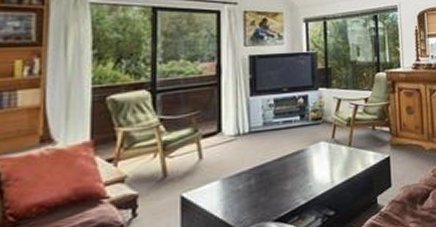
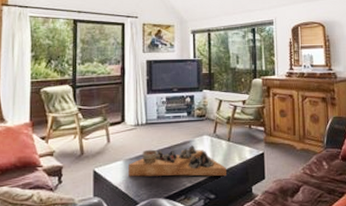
decorative tray: none [227,154,348,200] -> present [129,145,226,177]

